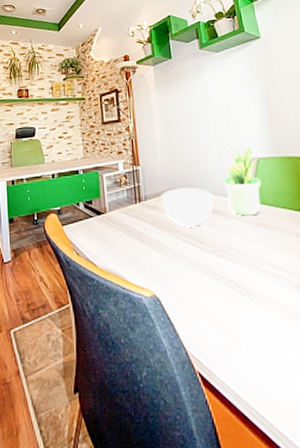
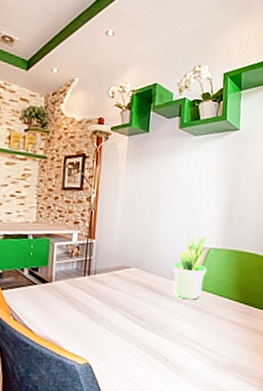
bowl: present [161,188,214,227] -> none [110,266,161,304]

